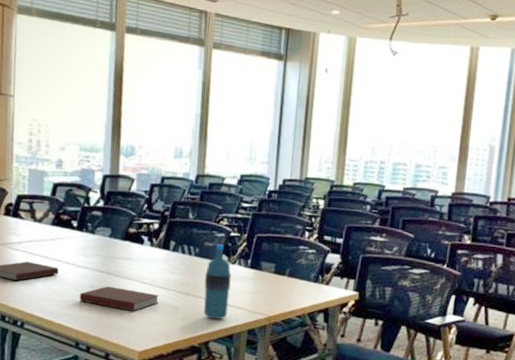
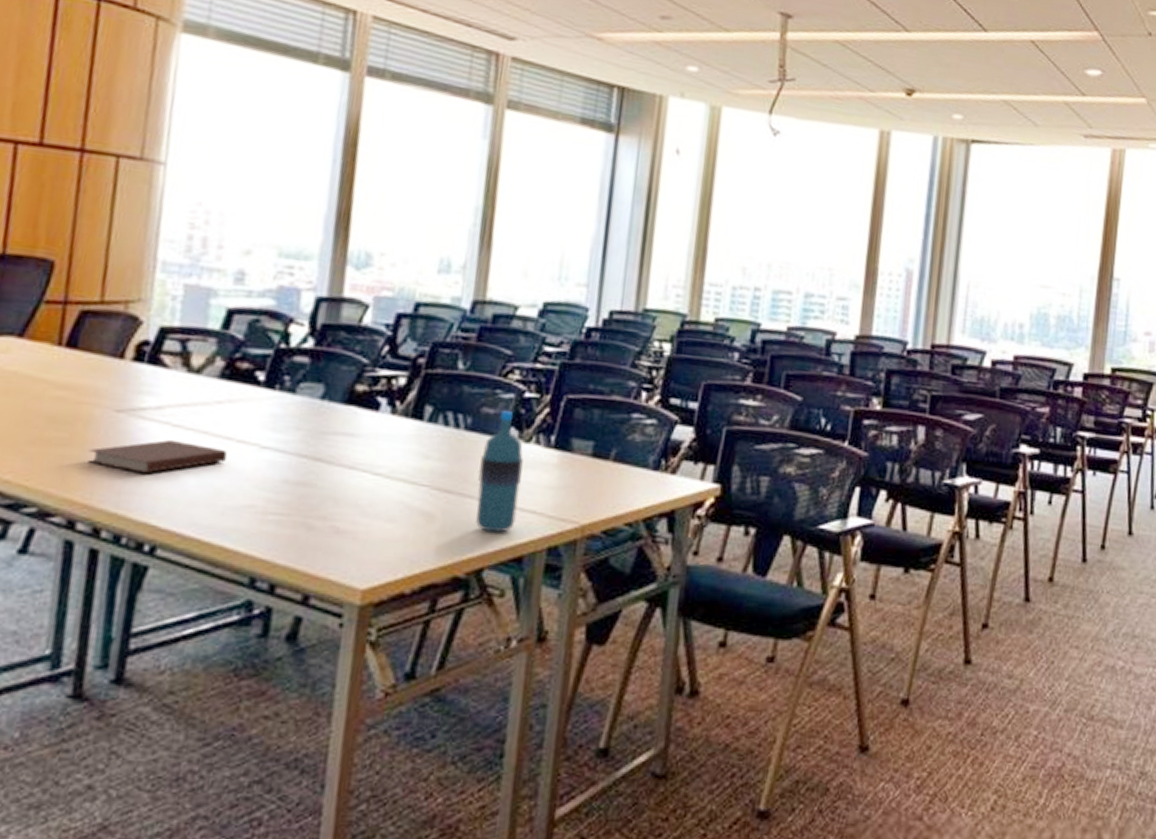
notebook: present [79,286,159,312] -> none [261,480,402,523]

